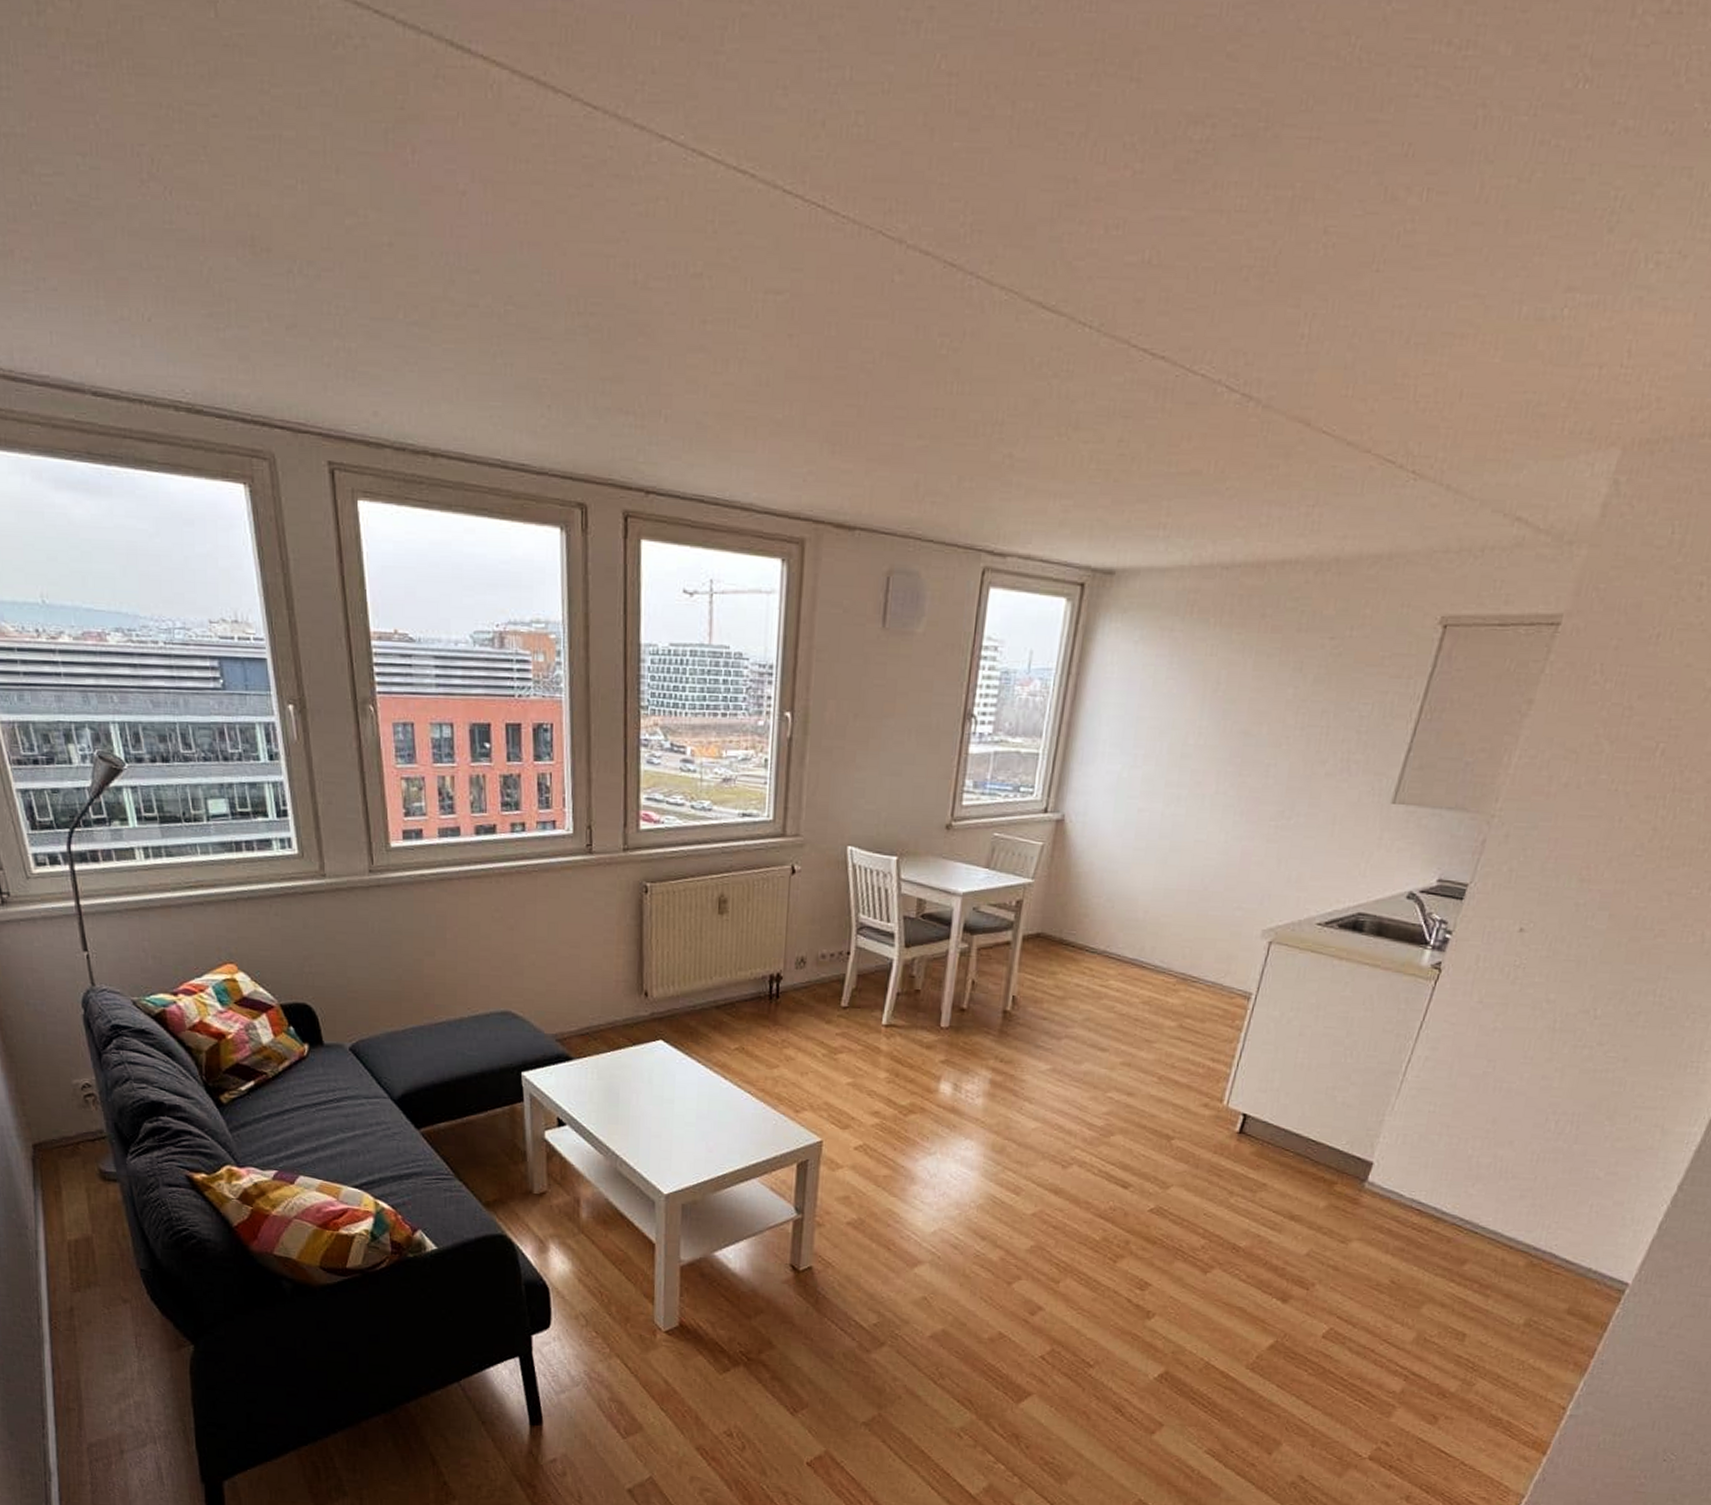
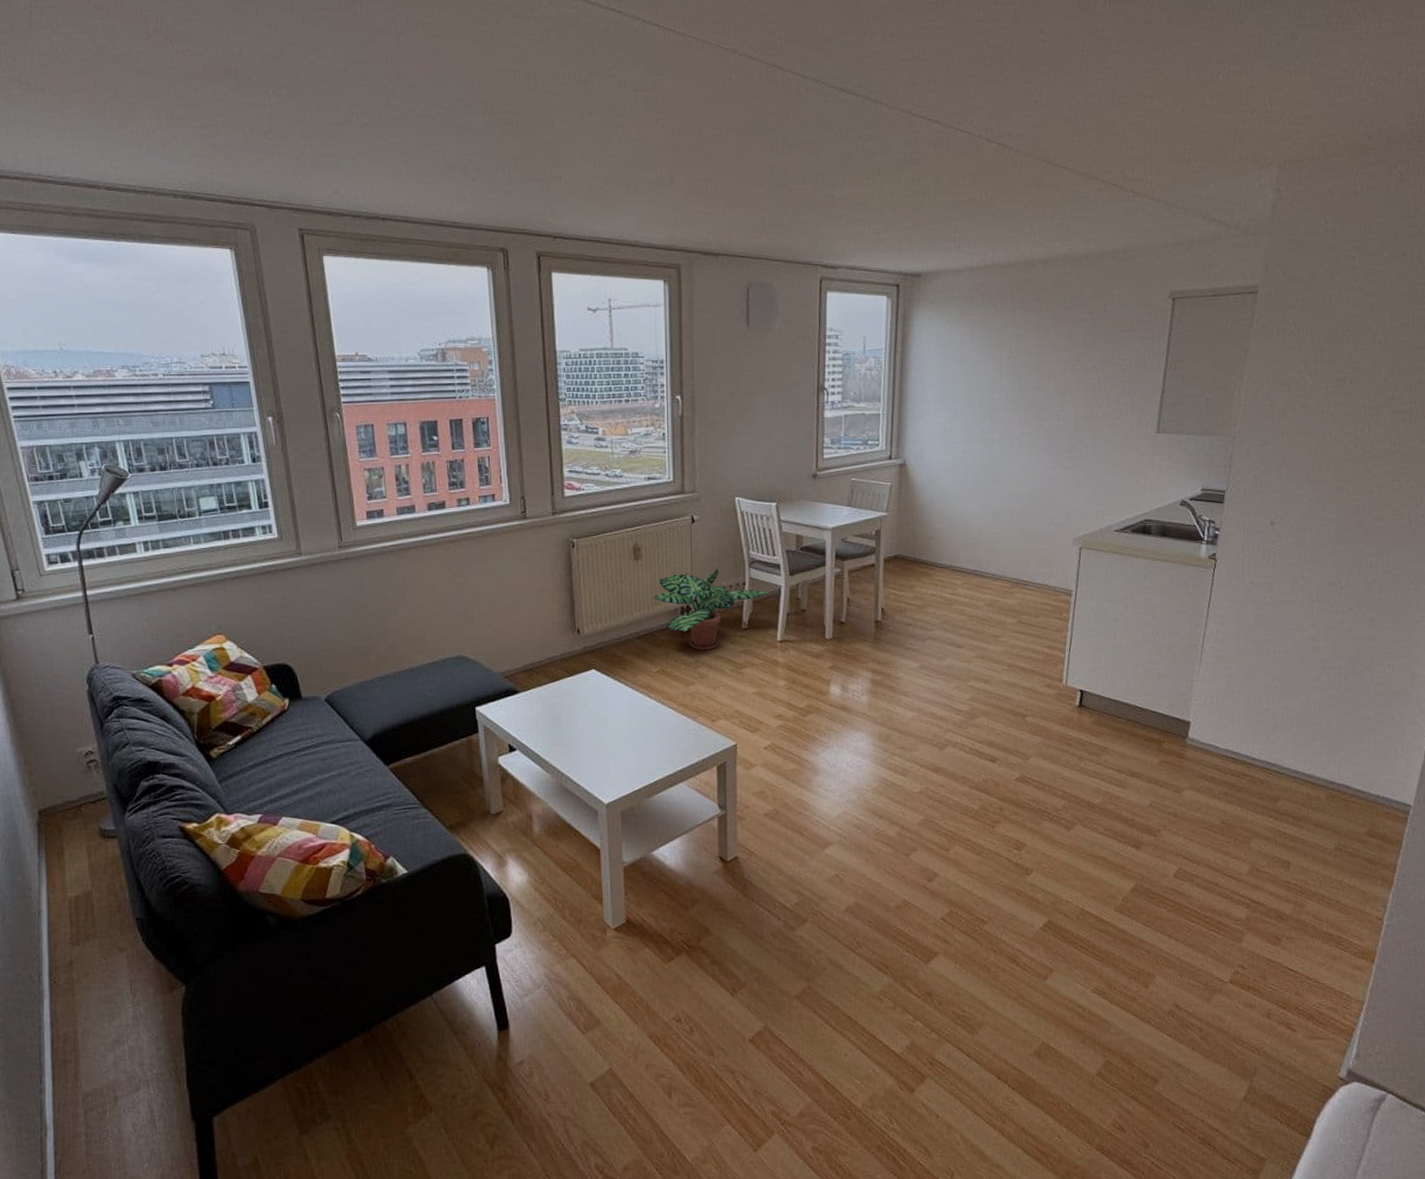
potted plant: none [737,932,878,1029] -> present [652,568,769,650]

